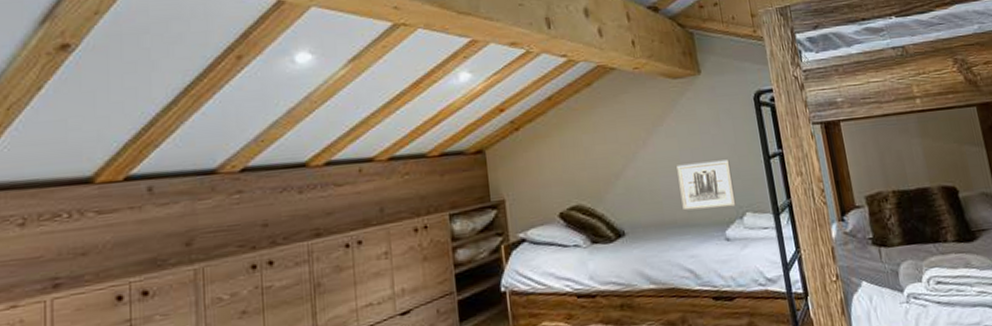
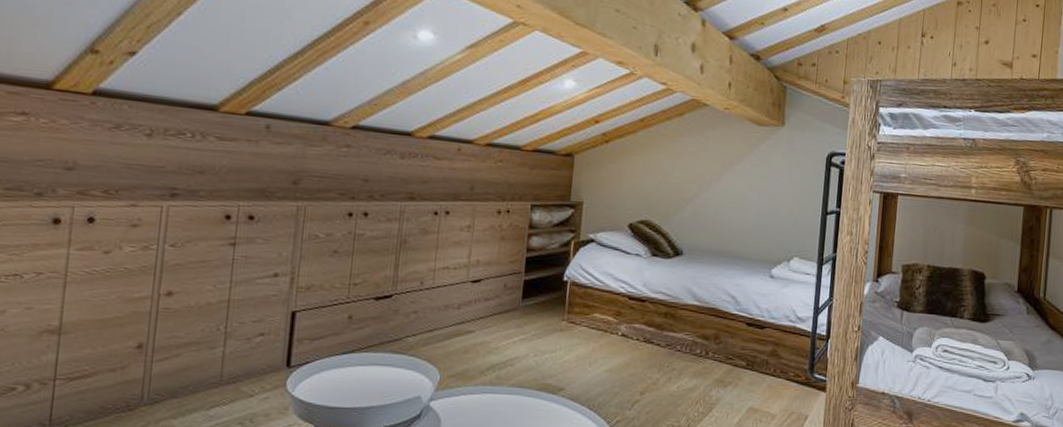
wall art: present [676,159,737,211] -> none [739,203,791,250]

